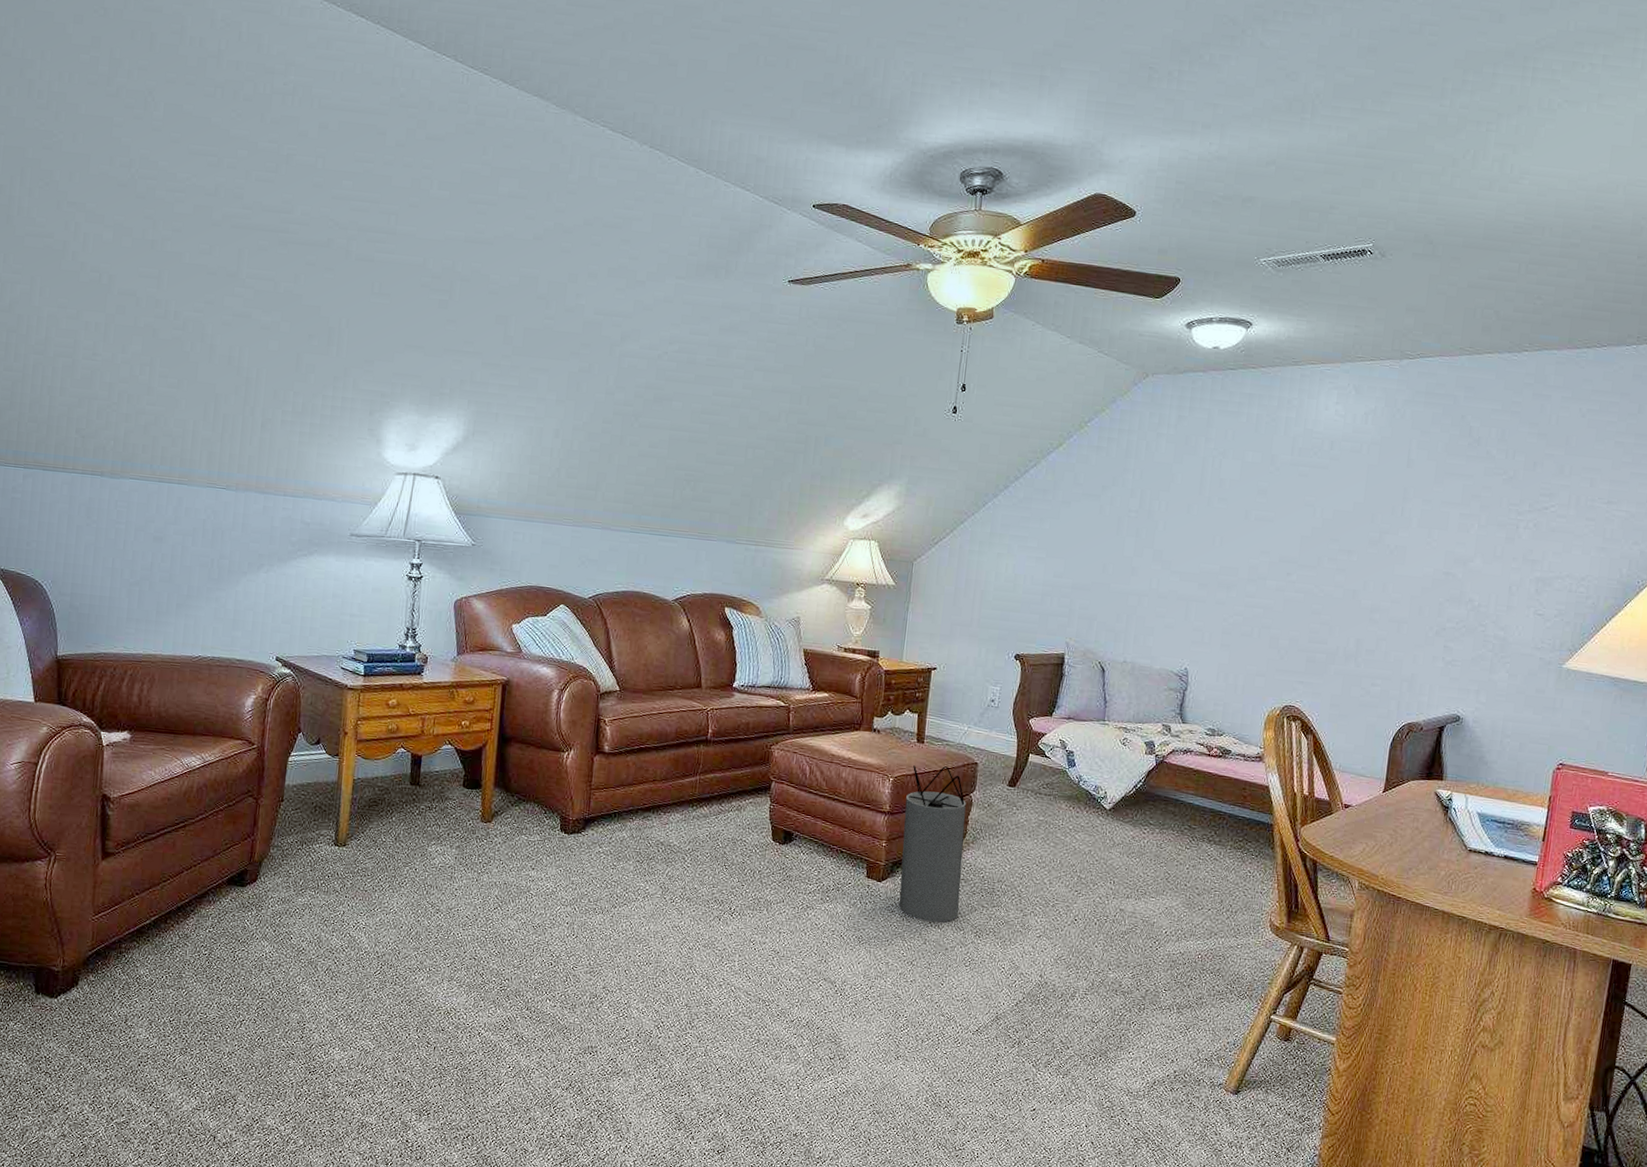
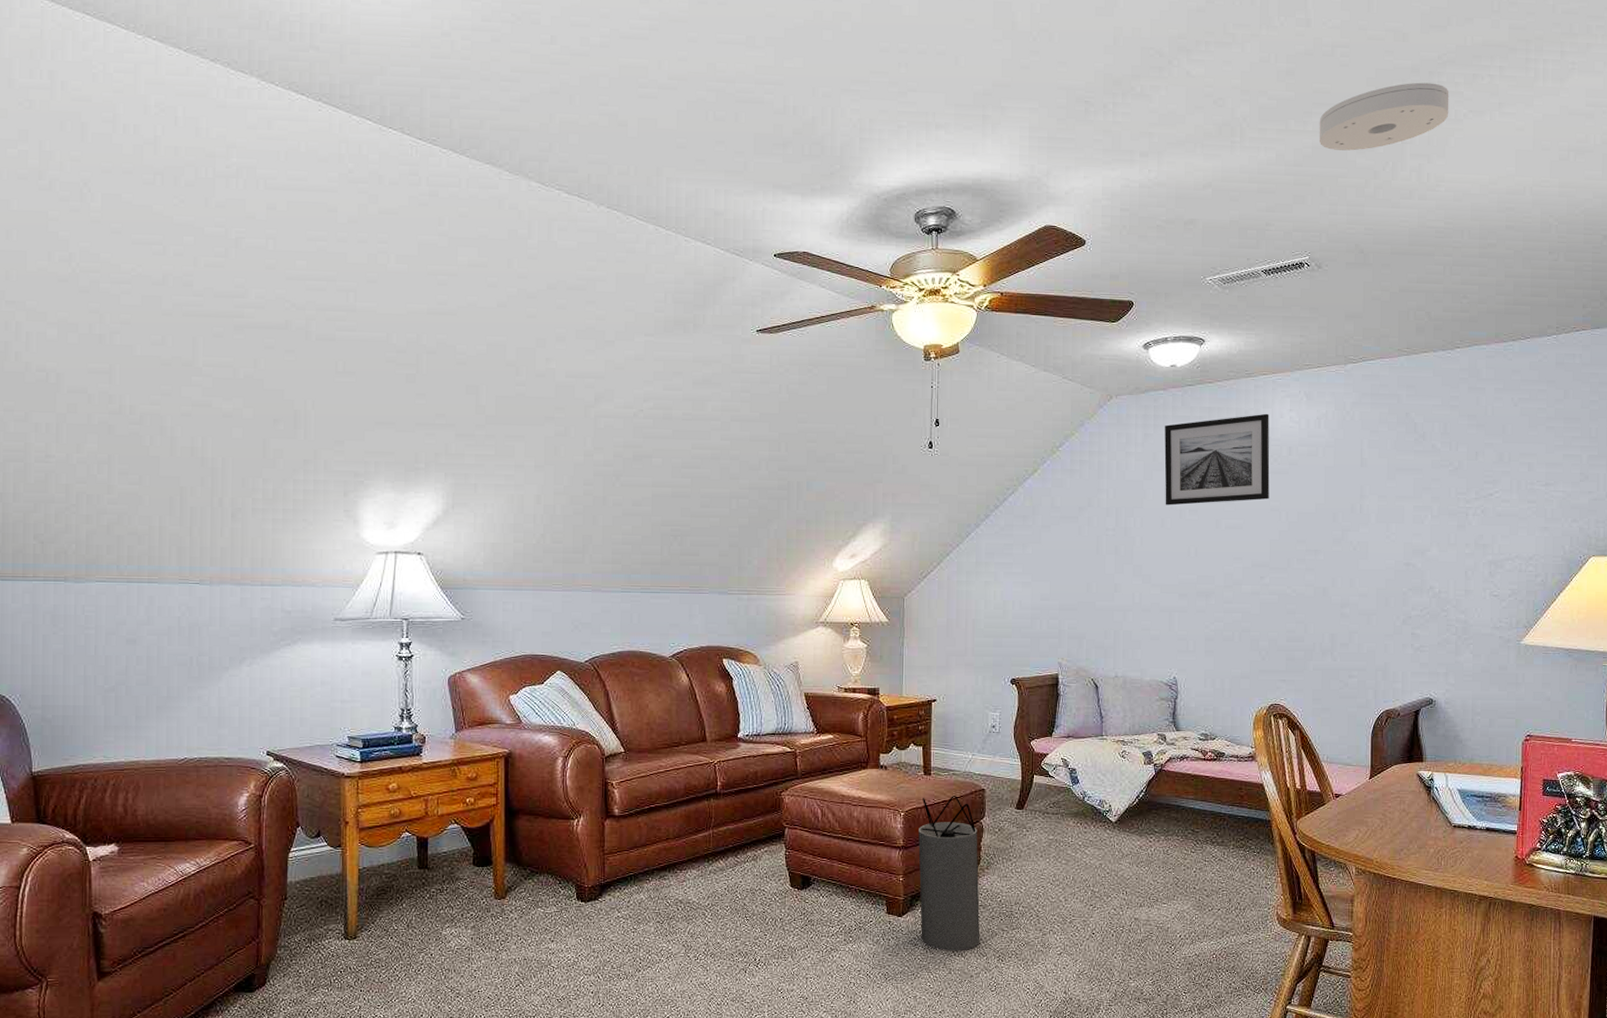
wall art: none [1193,404,1314,494] -> present [1164,413,1270,506]
smoke detector: none [1396,67,1545,136] -> present [1319,82,1449,151]

